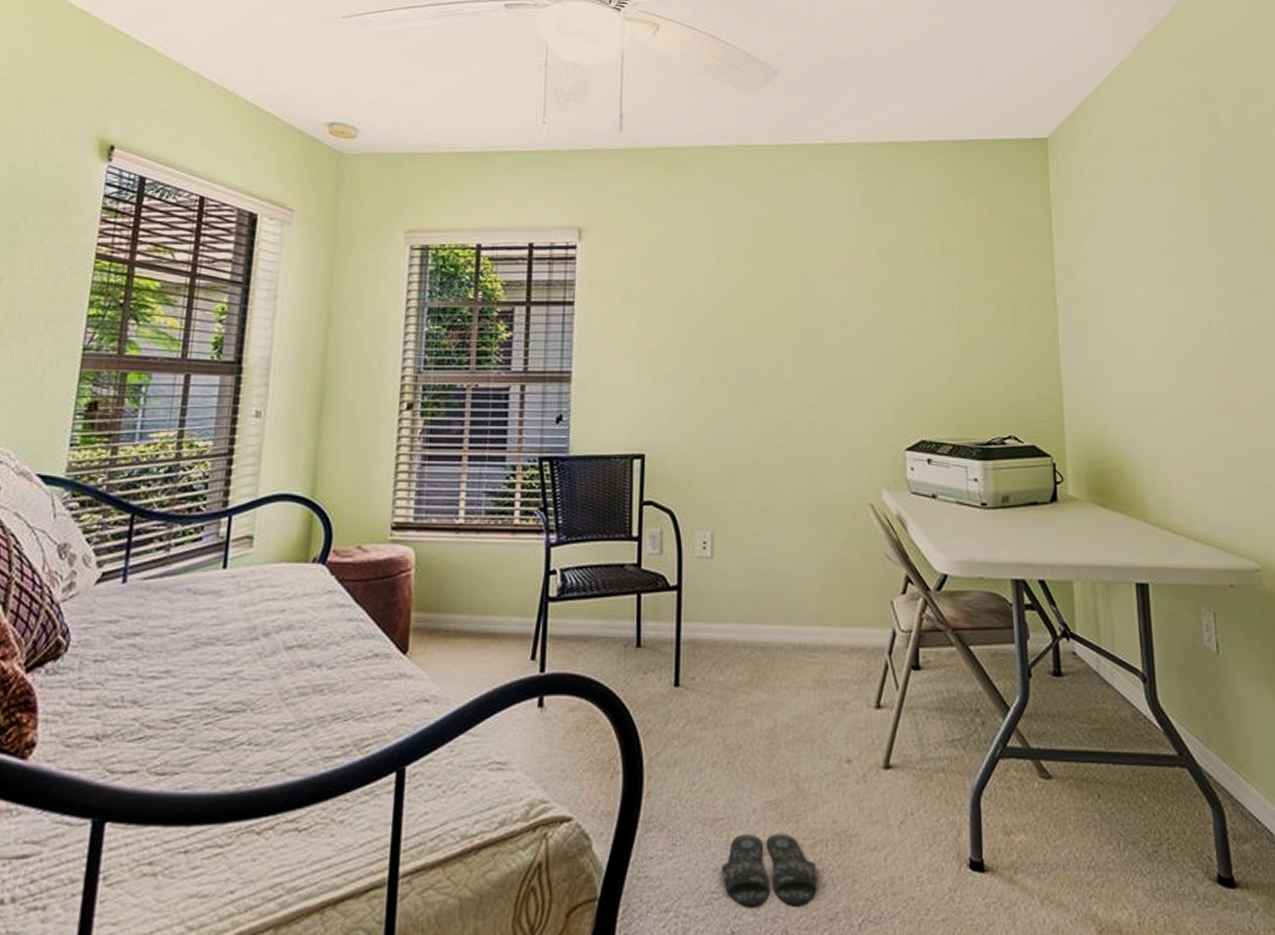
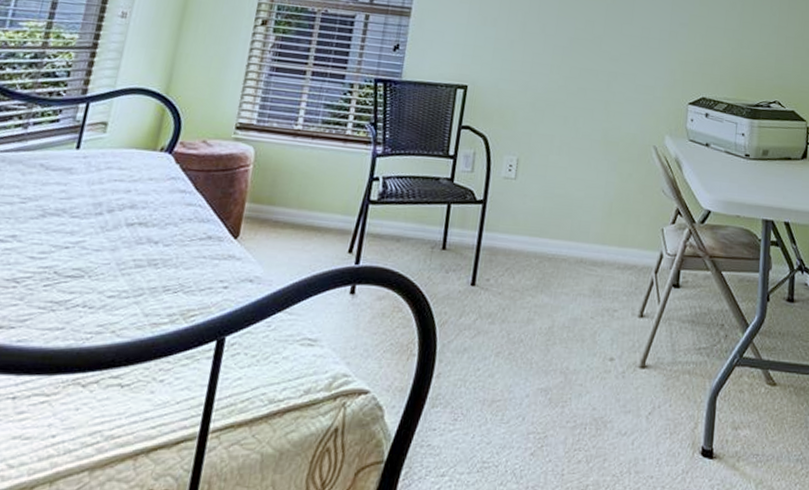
slippers: present [721,833,818,908] -> none [493,414,575,478]

